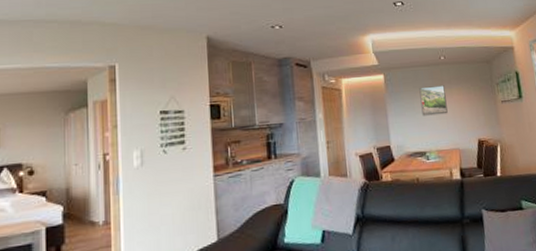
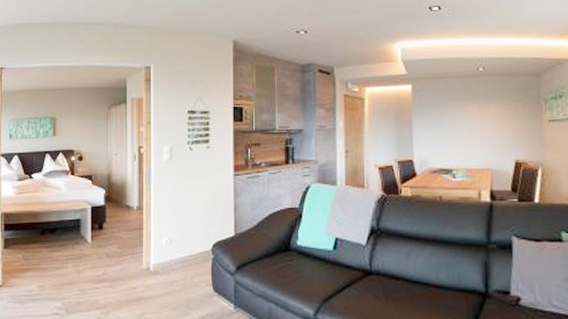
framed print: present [419,85,448,116] -> none [450,99,482,131]

